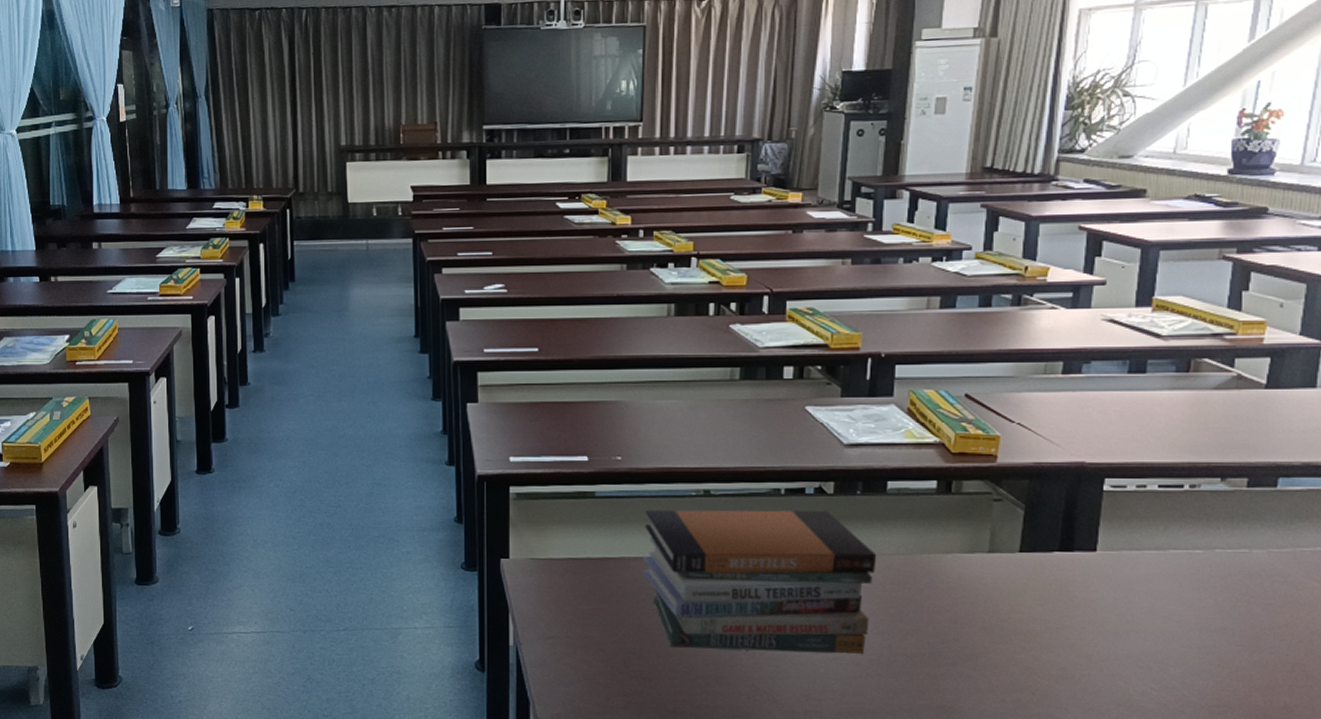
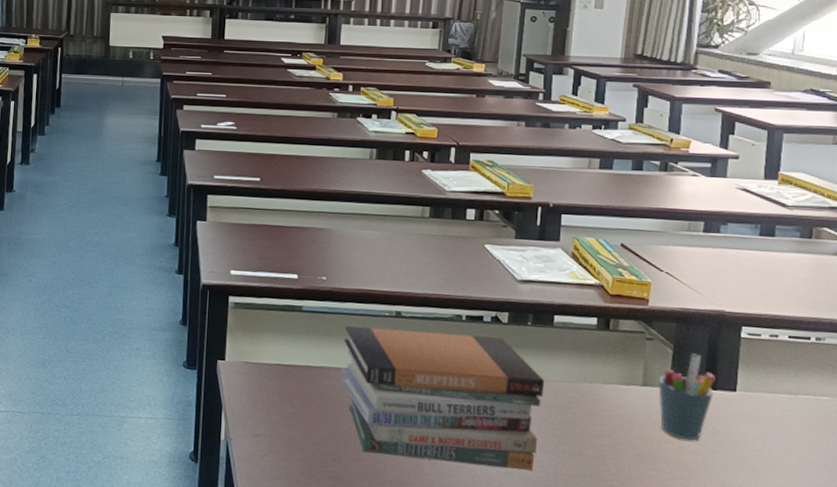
pen holder: none [1007,512,1073,609] -> present [658,353,716,441]

